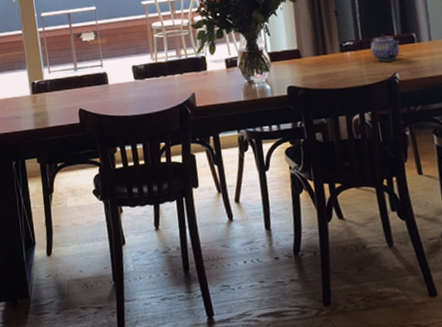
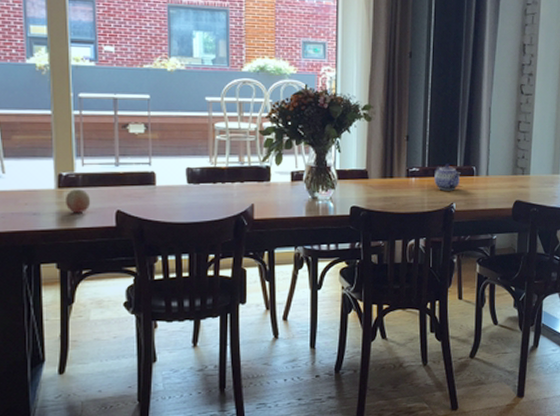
fruit: none [38,93,59,114] -> present [65,189,91,213]

